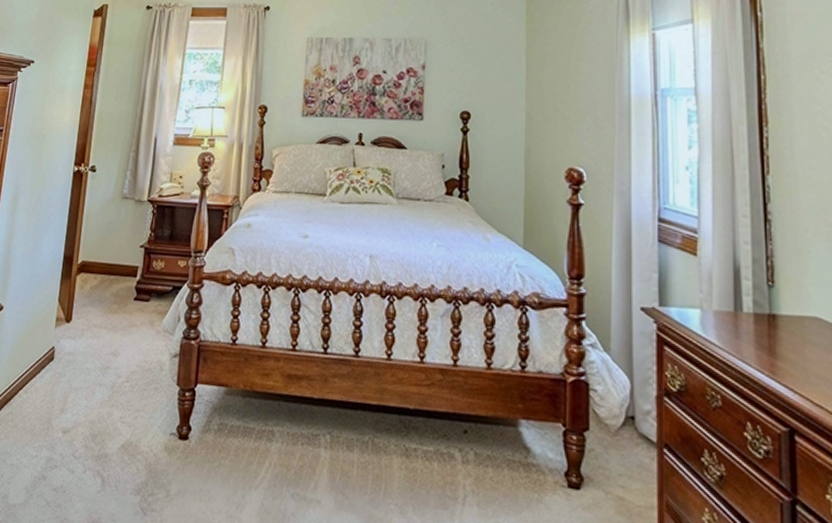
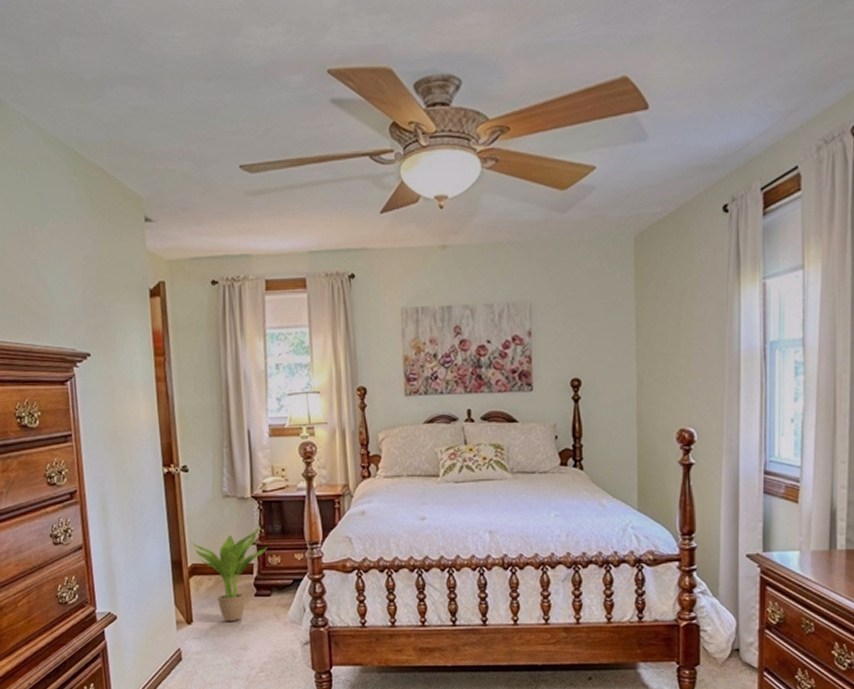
potted plant: none [85,229,154,324] -> present [191,526,267,621]

